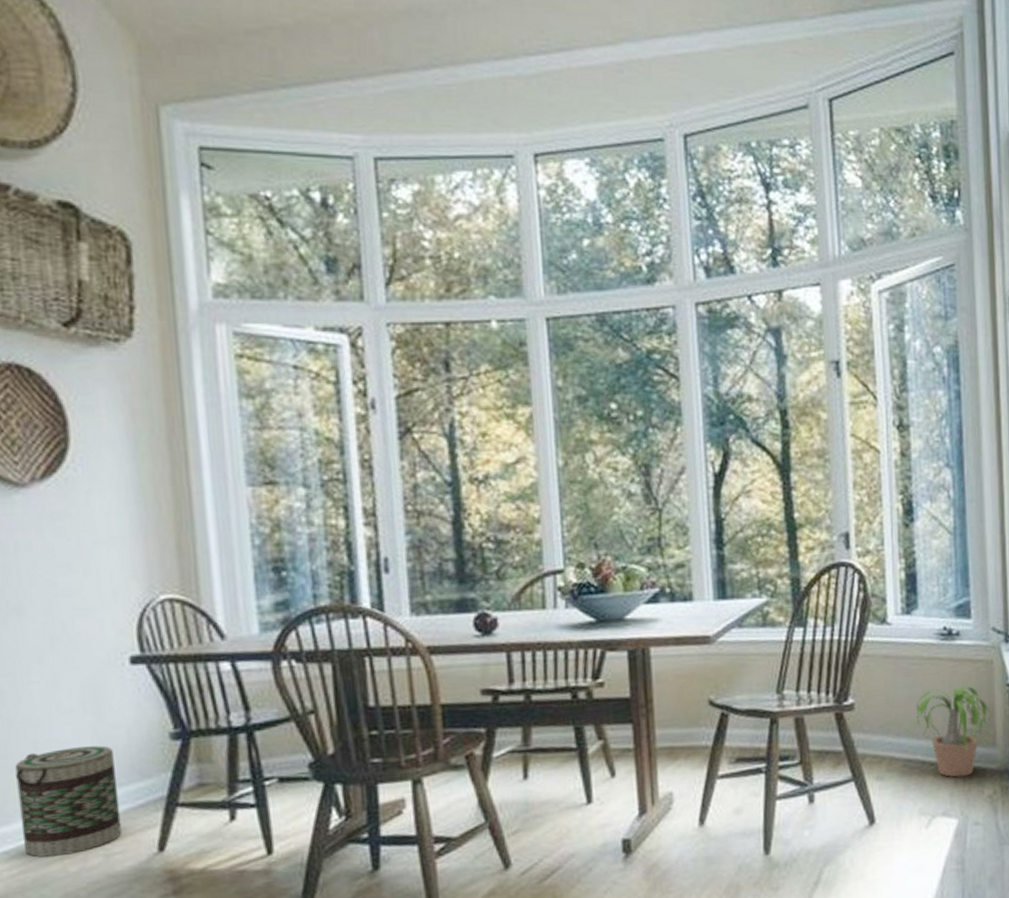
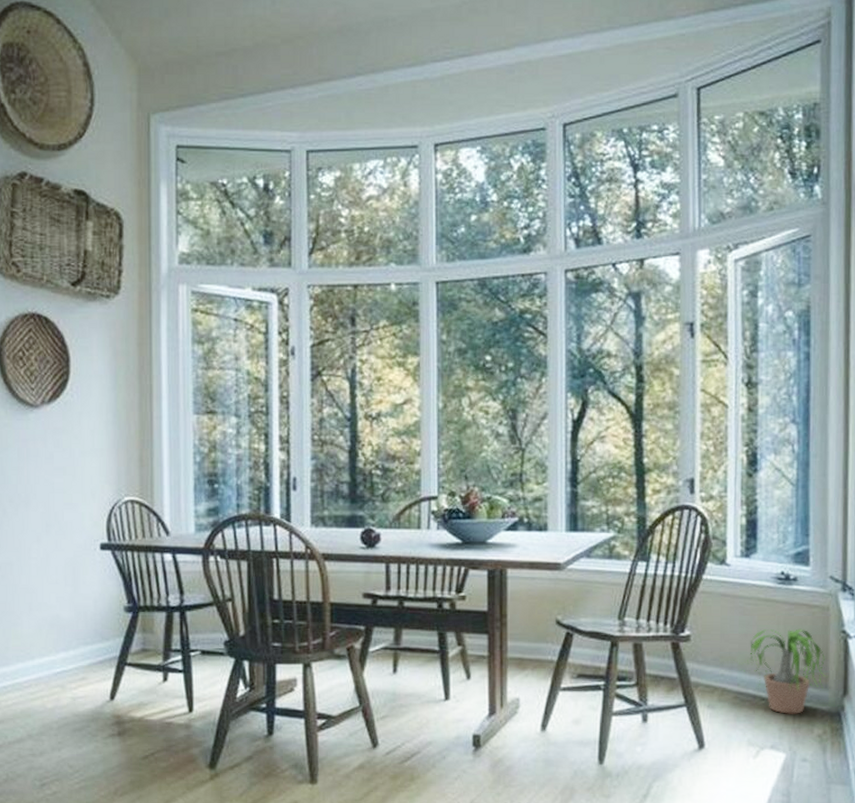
basket: present [15,745,122,858] -> none [16,611,85,694]

